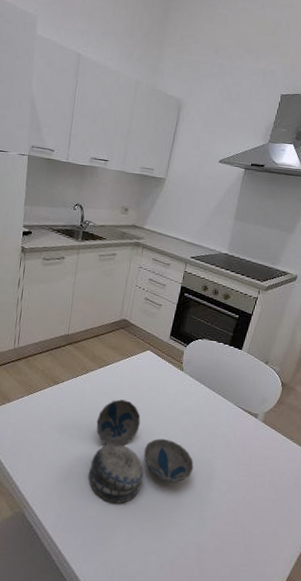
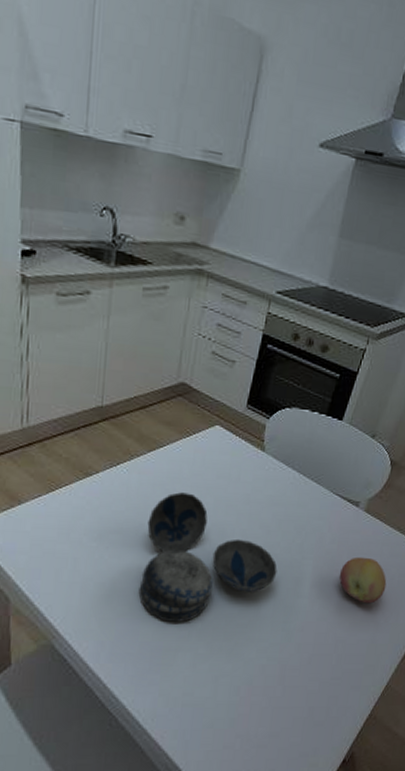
fruit: none [243,459,284,501] -> present [339,556,387,604]

